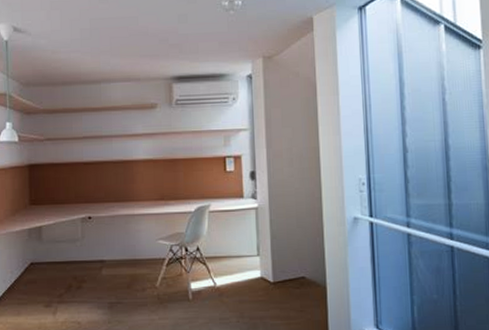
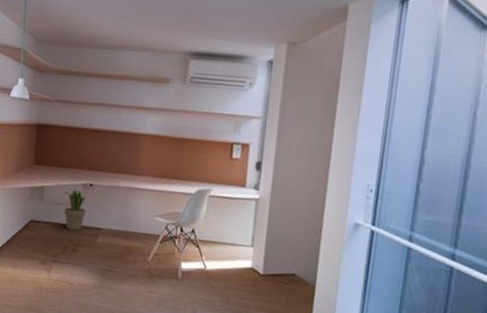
potted plant: none [63,224,87,267] -> present [64,189,87,231]

